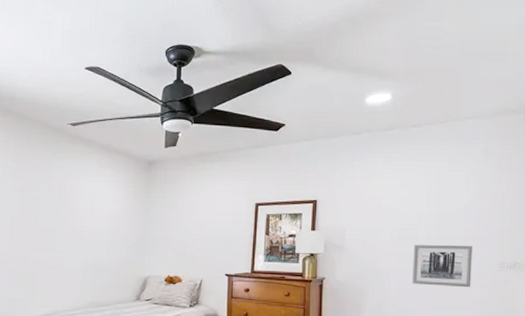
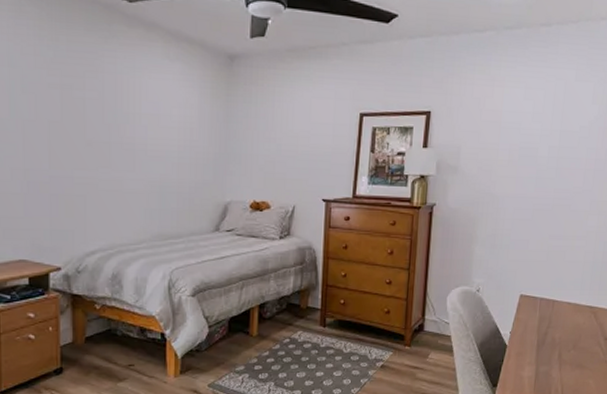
wall art: present [412,245,472,288] -> none [529,166,594,215]

